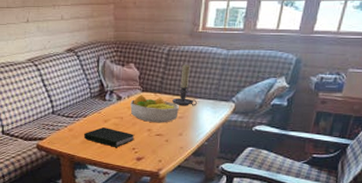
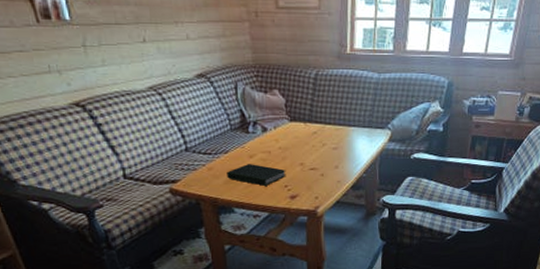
fruit bowl: present [130,95,179,123] -> none [278,125,333,156]
candle holder: present [172,64,197,106] -> none [324,90,351,136]

